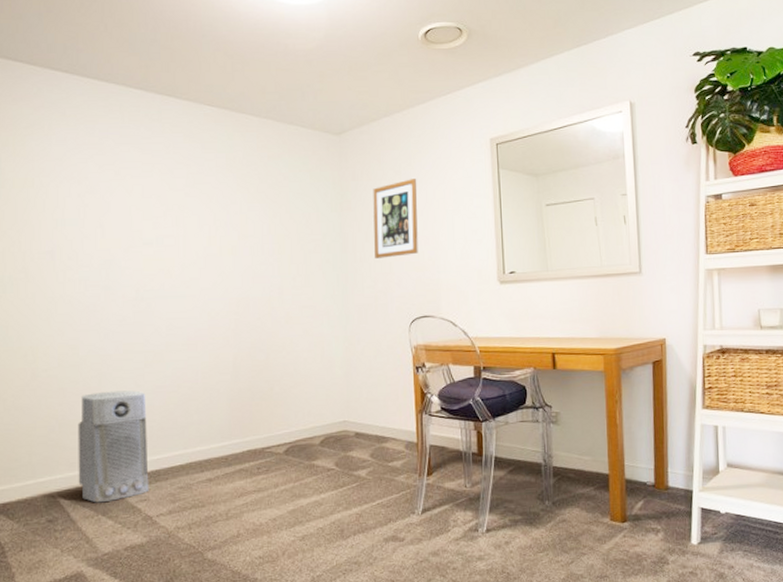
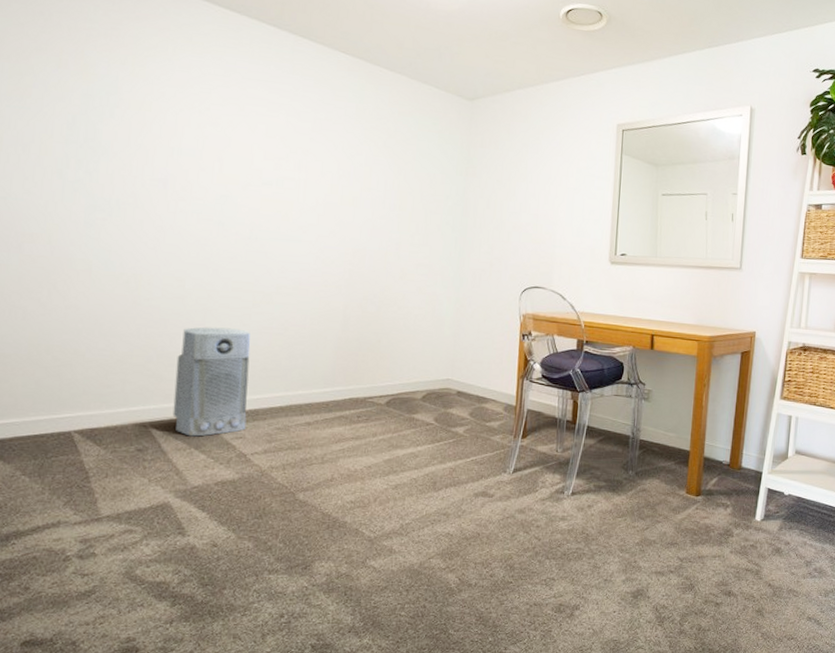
wall art: present [373,179,418,259] -> none [494,153,543,227]

